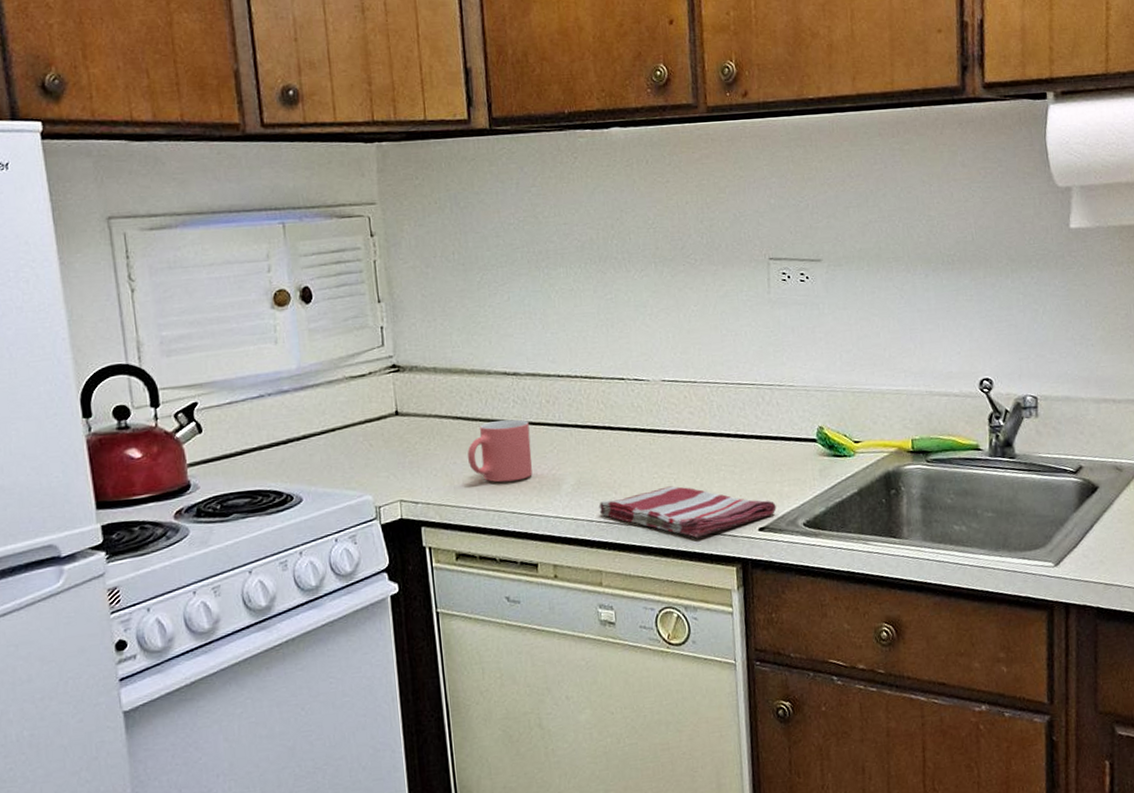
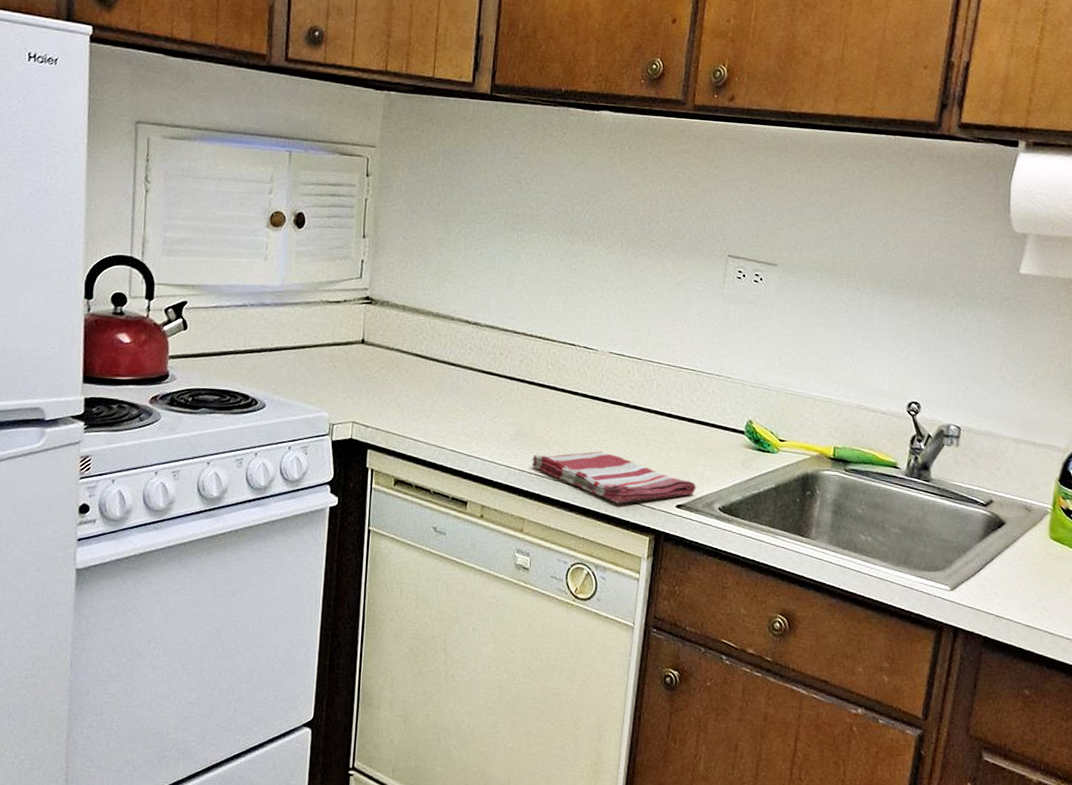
mug: present [468,419,532,483] -> none [420,364,481,422]

